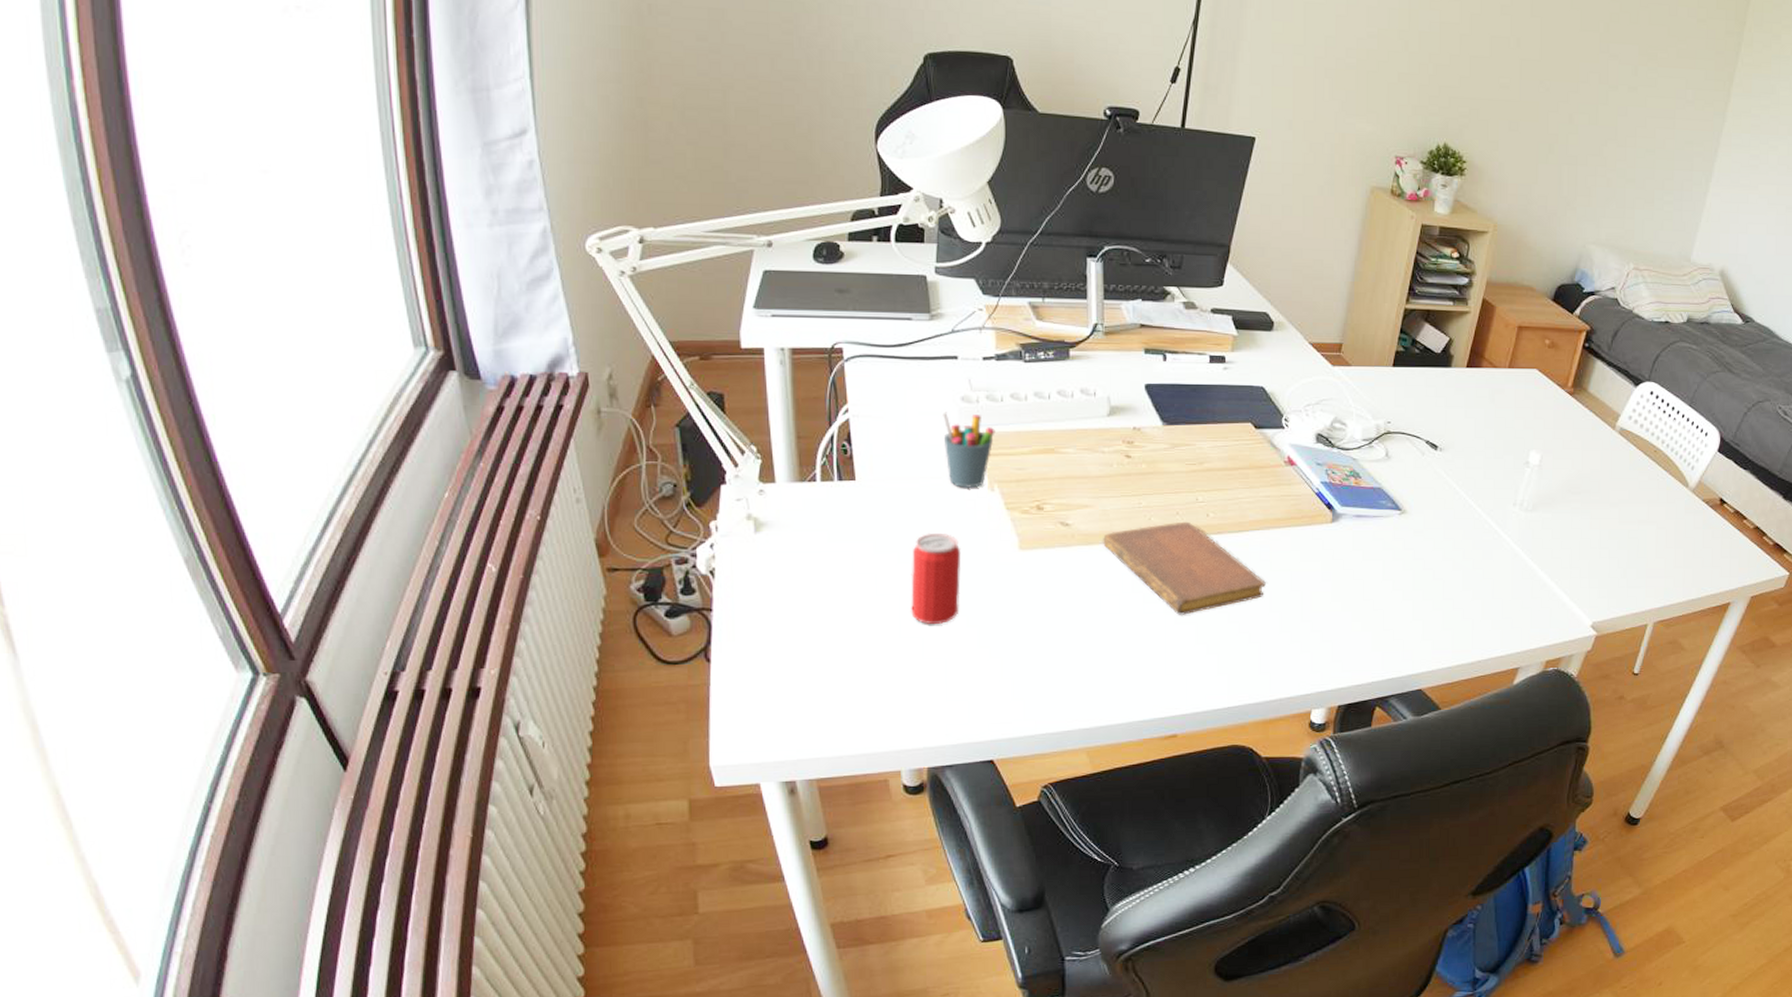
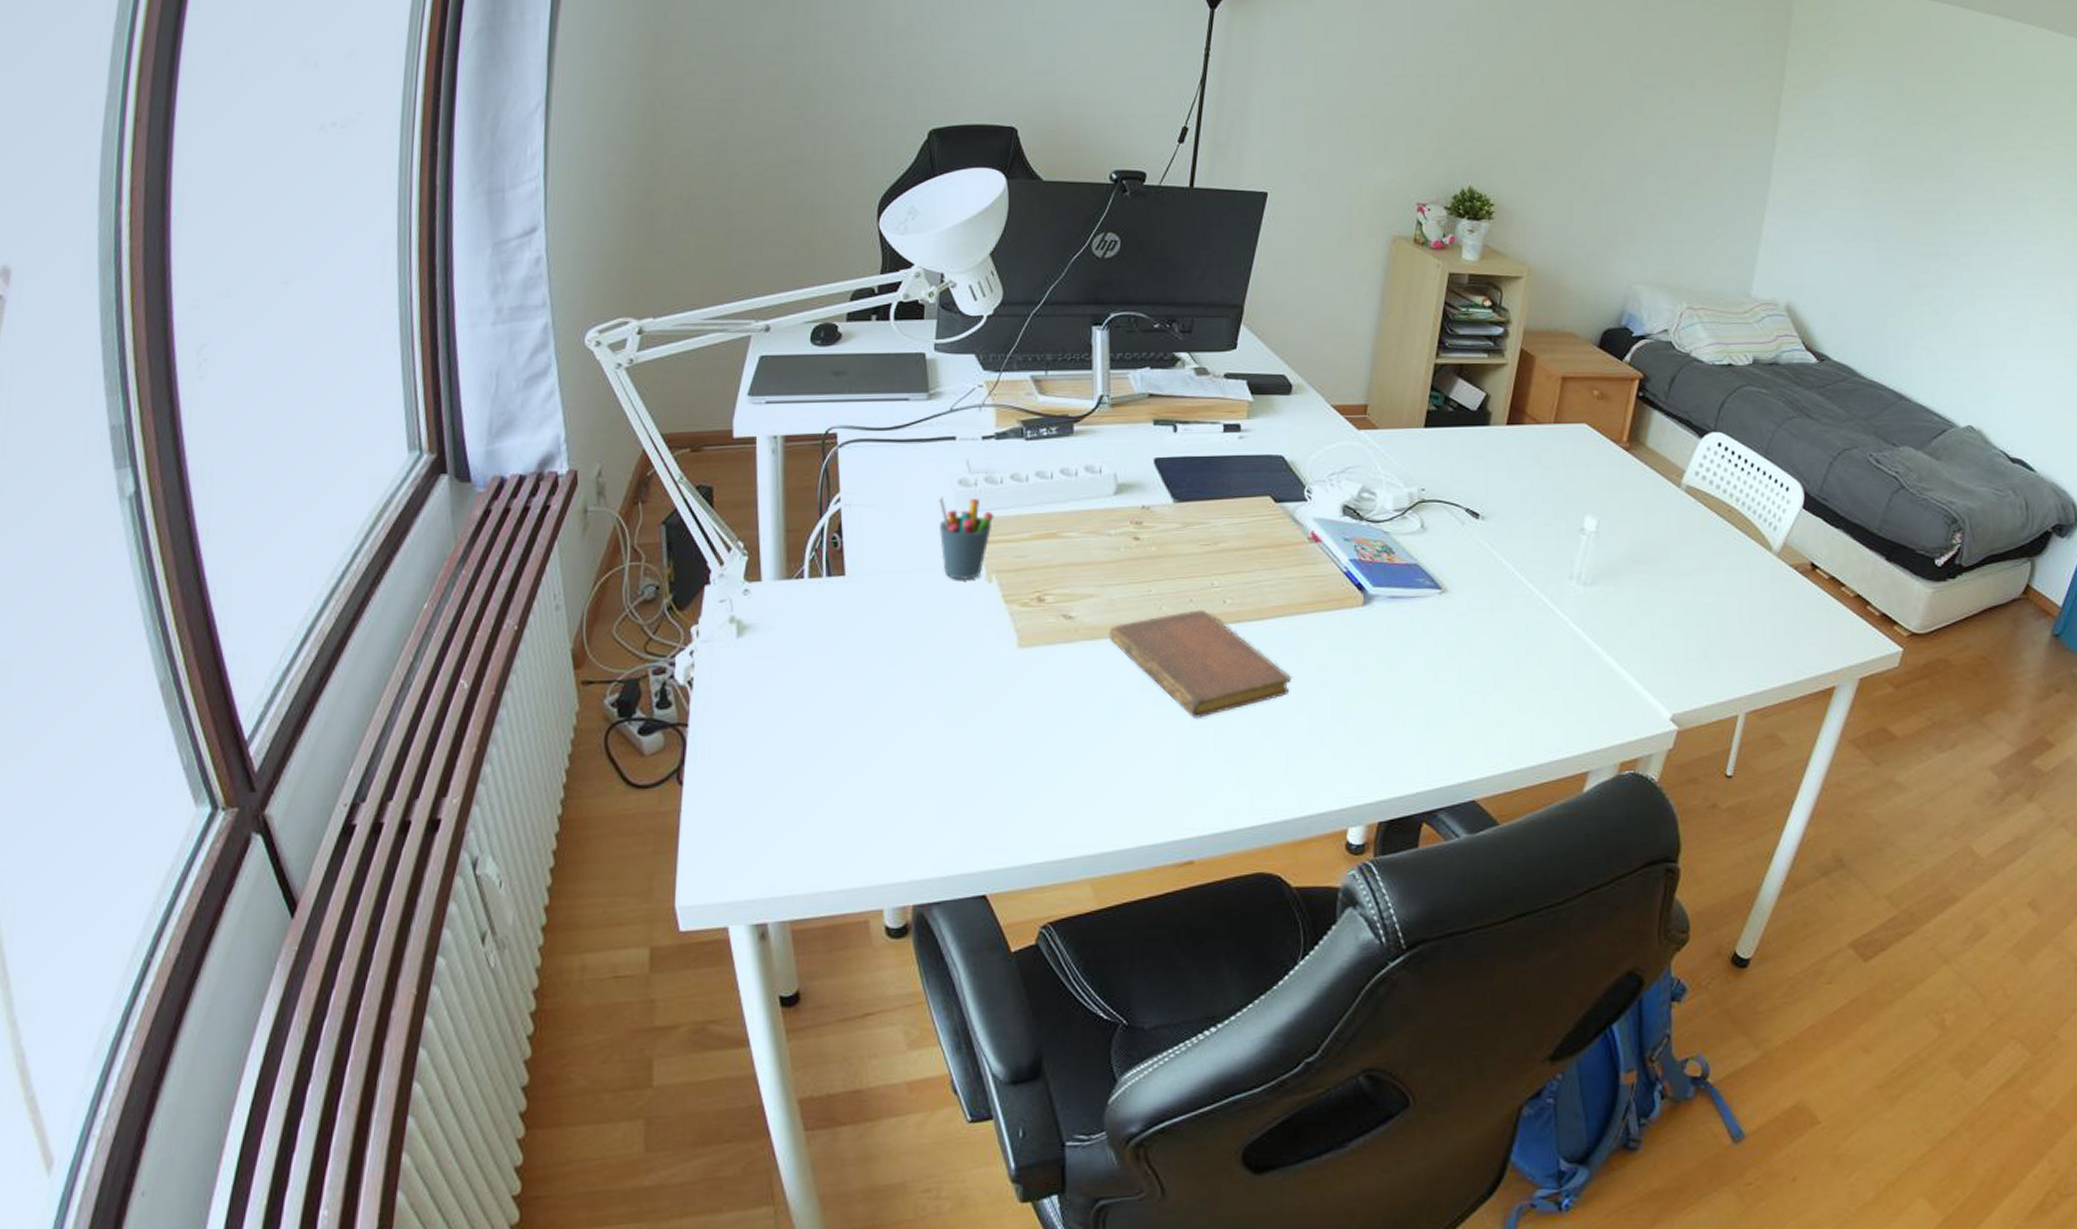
beverage can: present [911,532,962,624] -> none [900,631,956,735]

